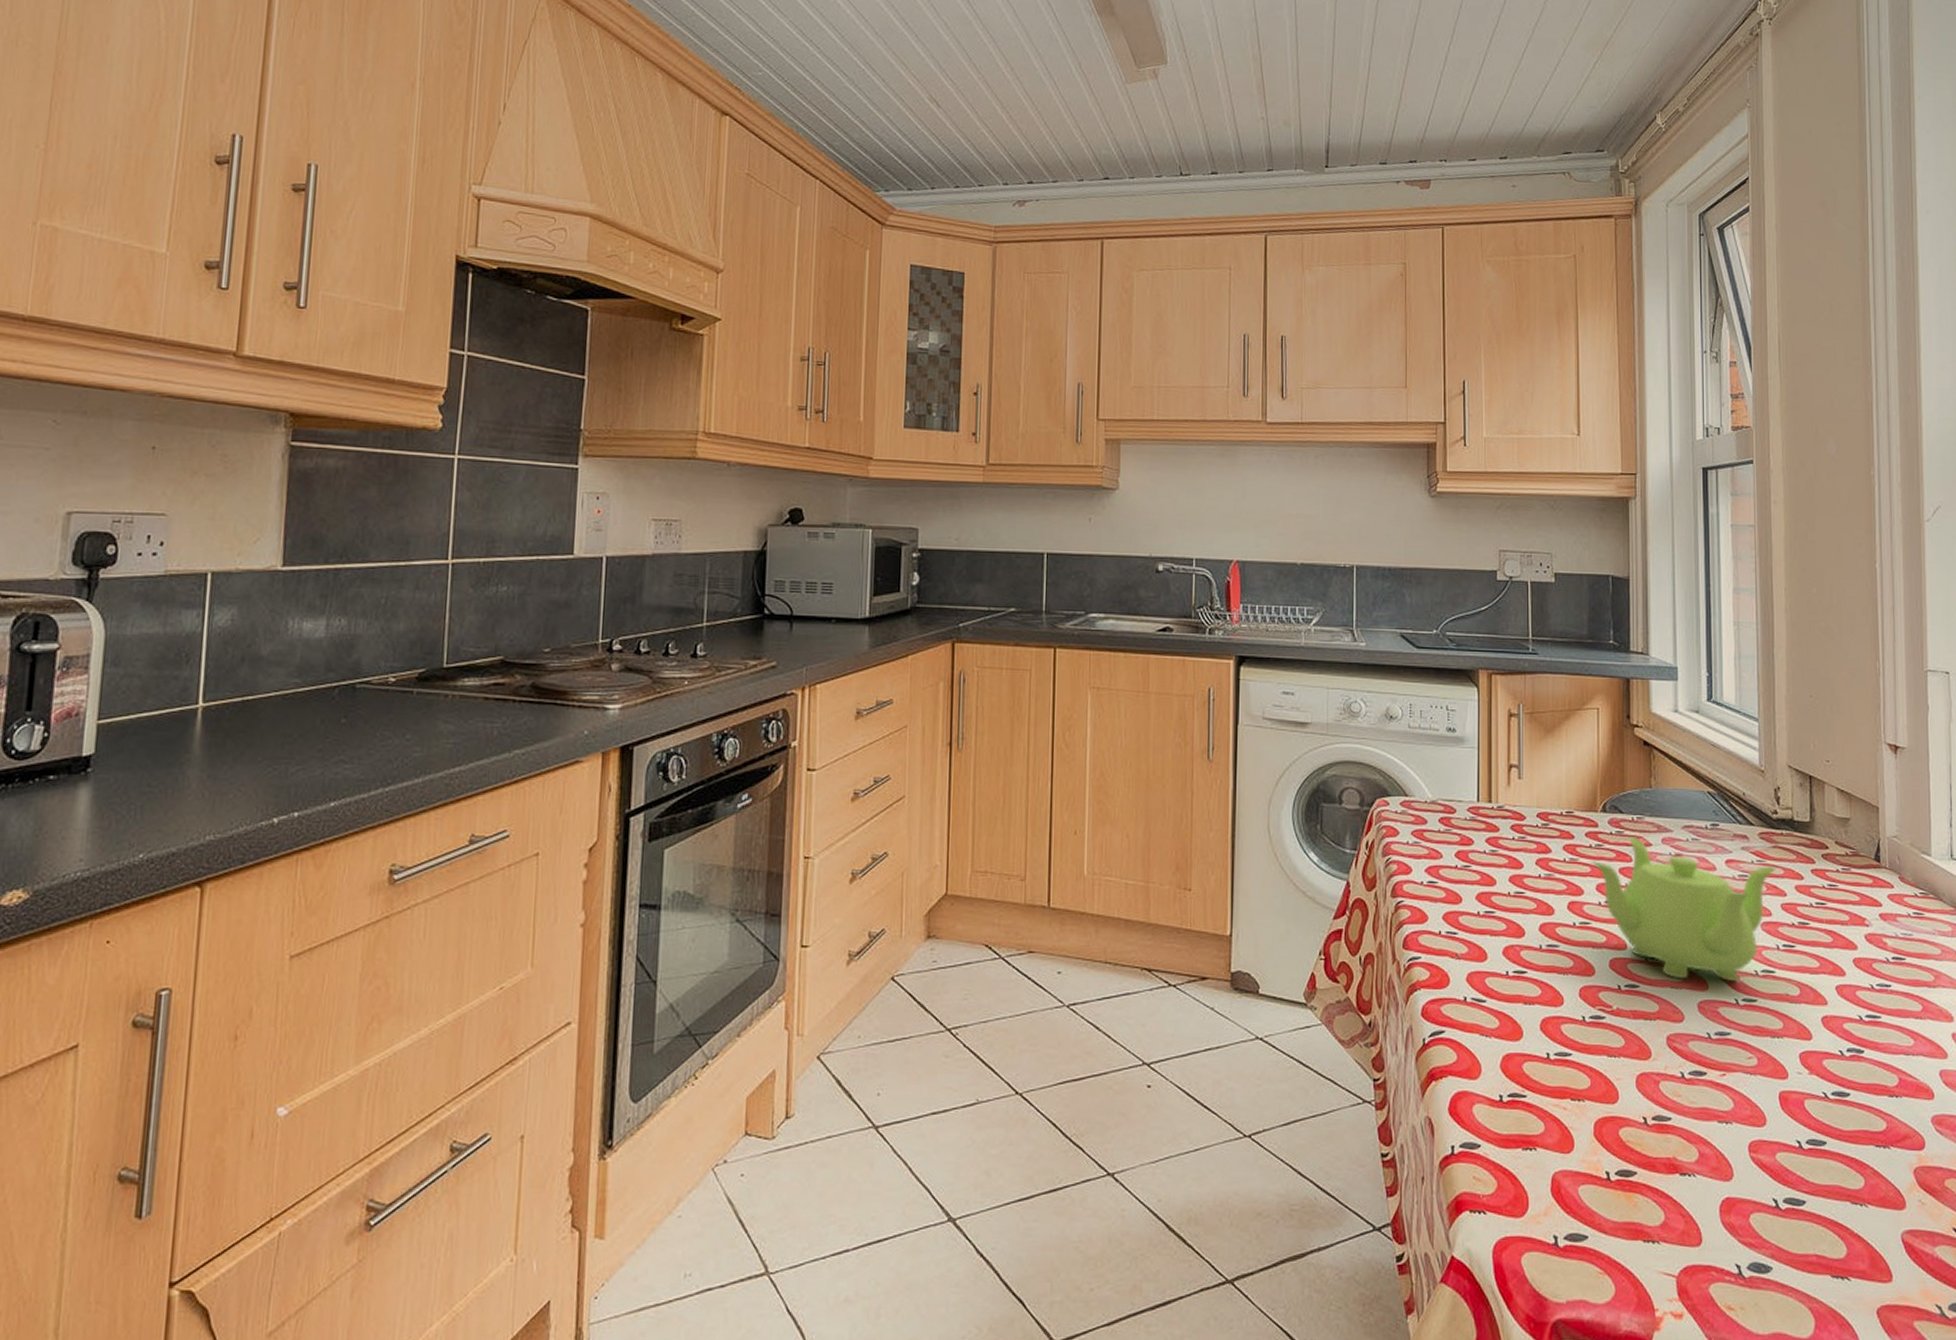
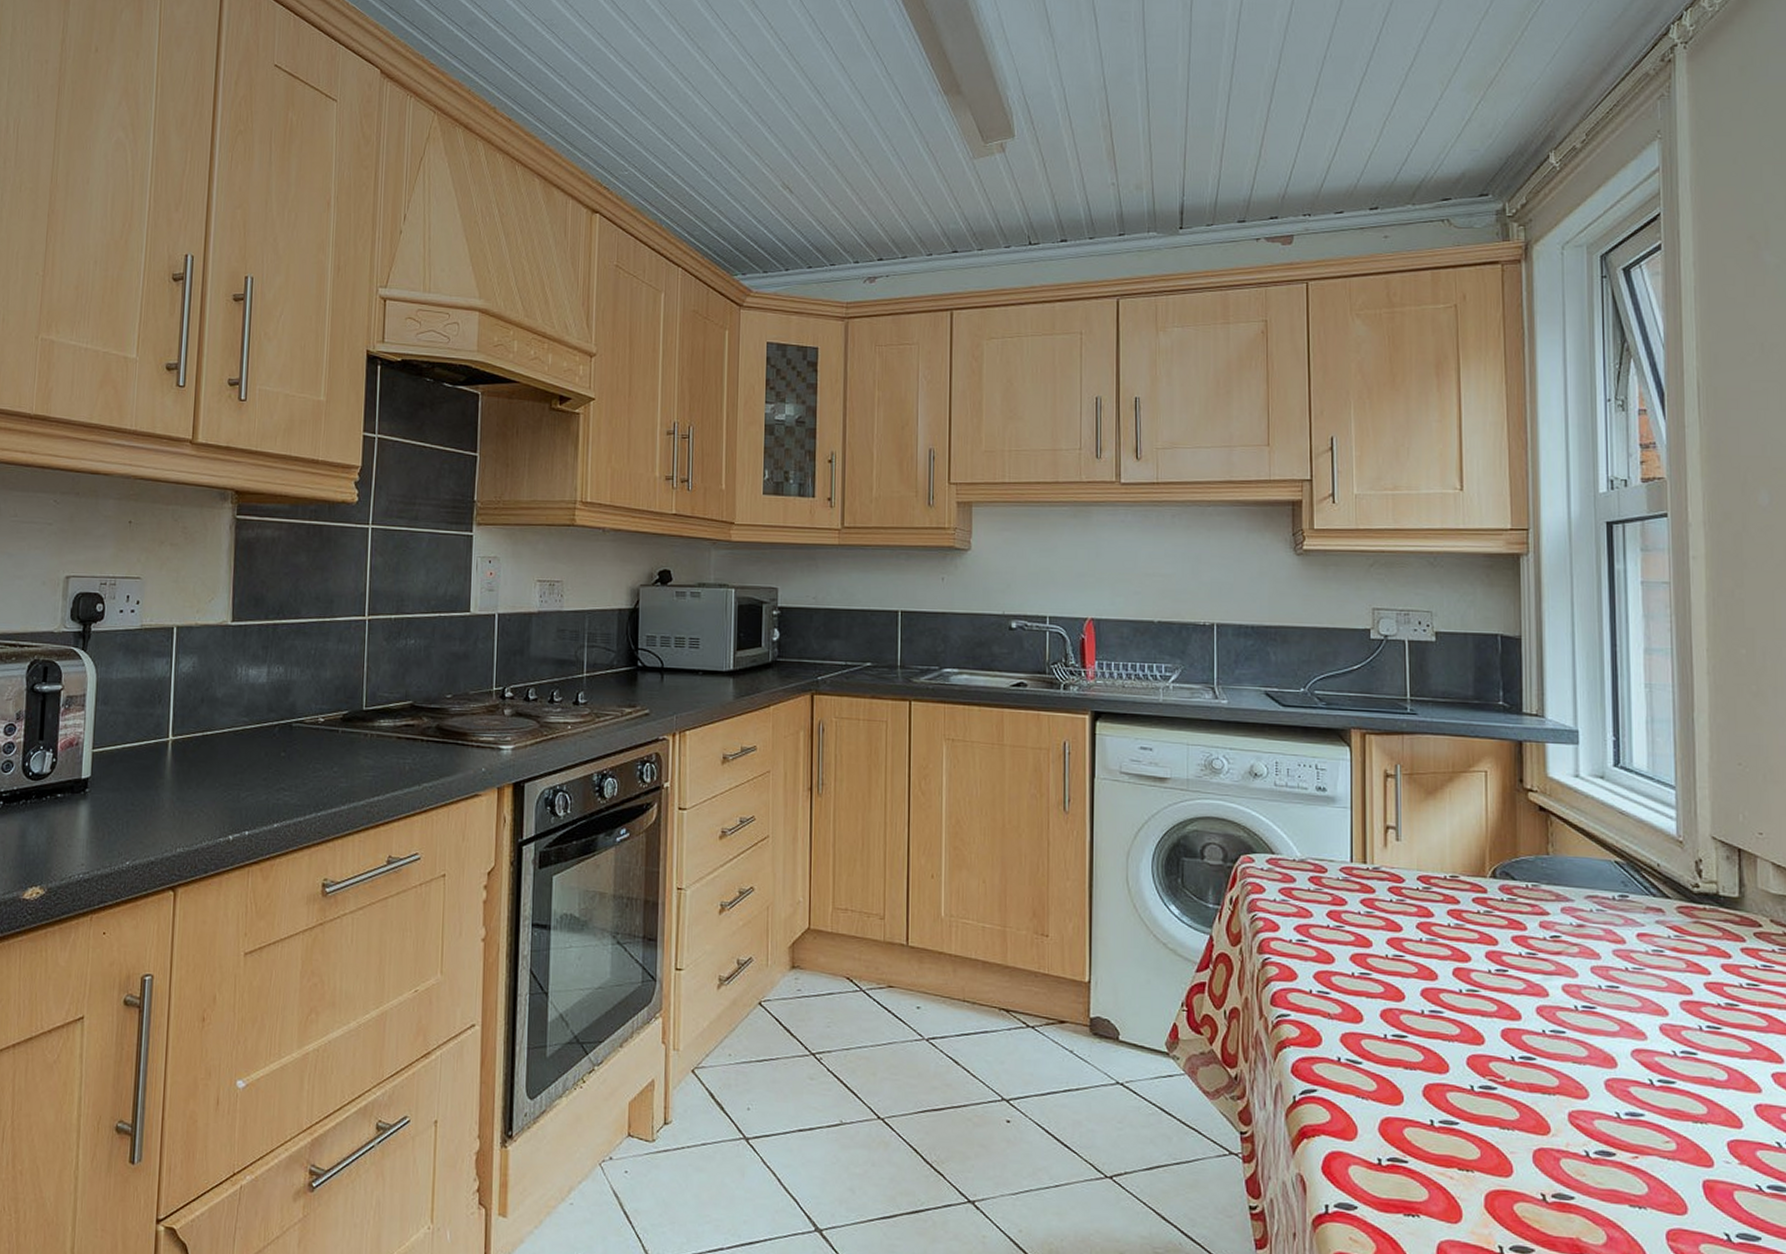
teapot: present [1590,835,1776,982] -> none [1477,903,1698,1062]

